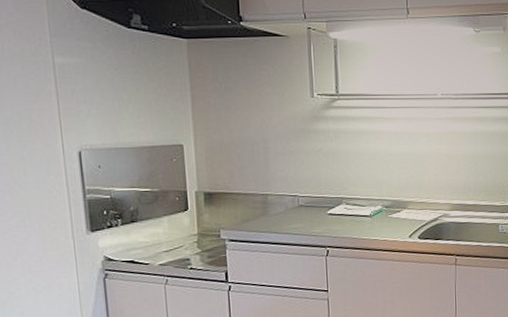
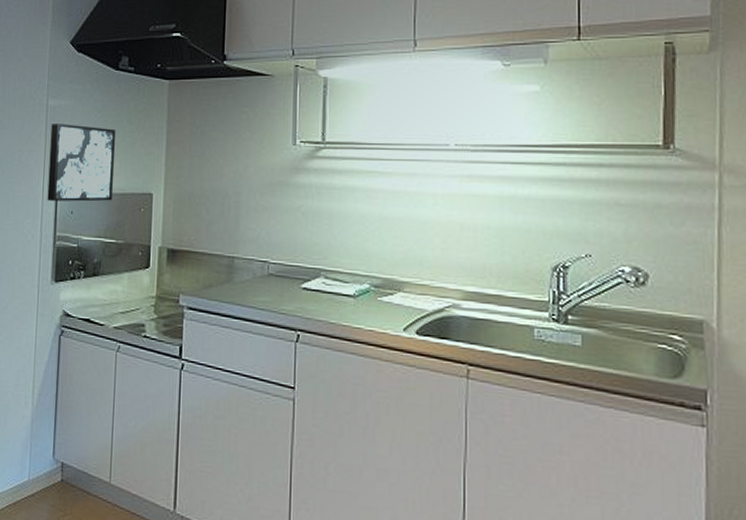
wall art: none [62,81,141,158] -> present [47,124,117,202]

